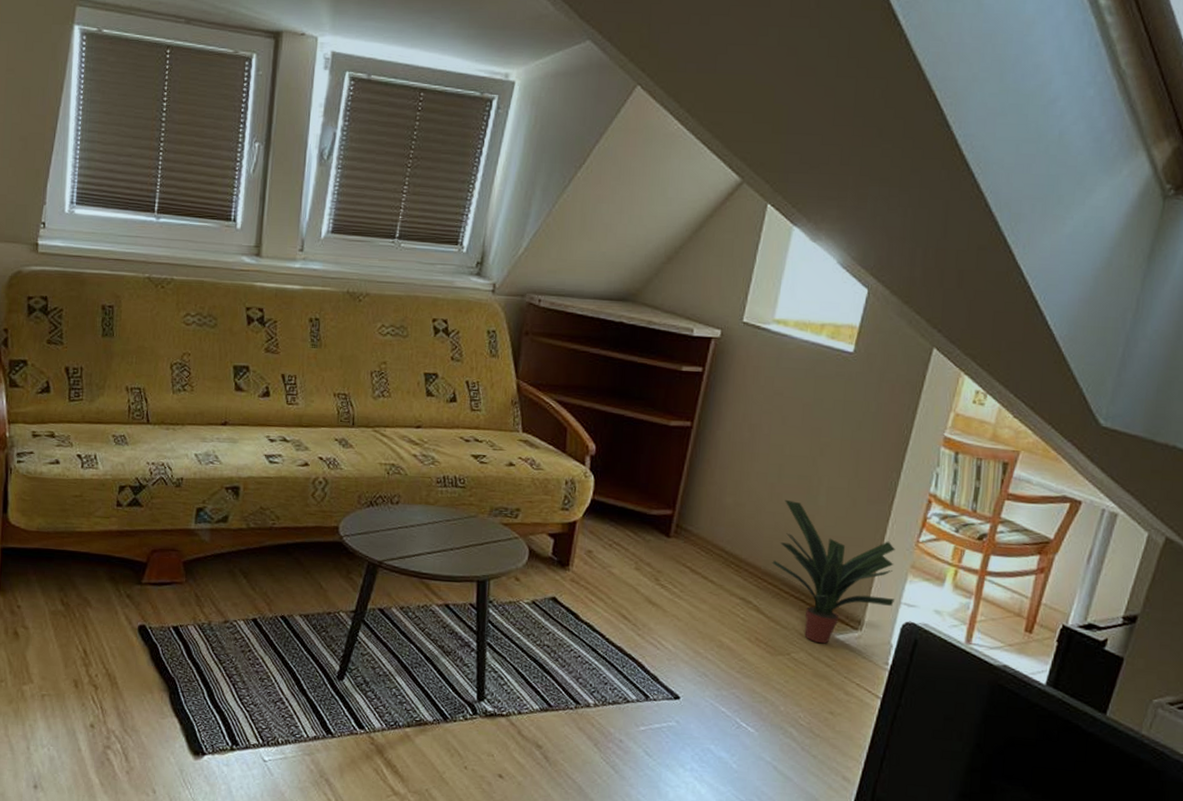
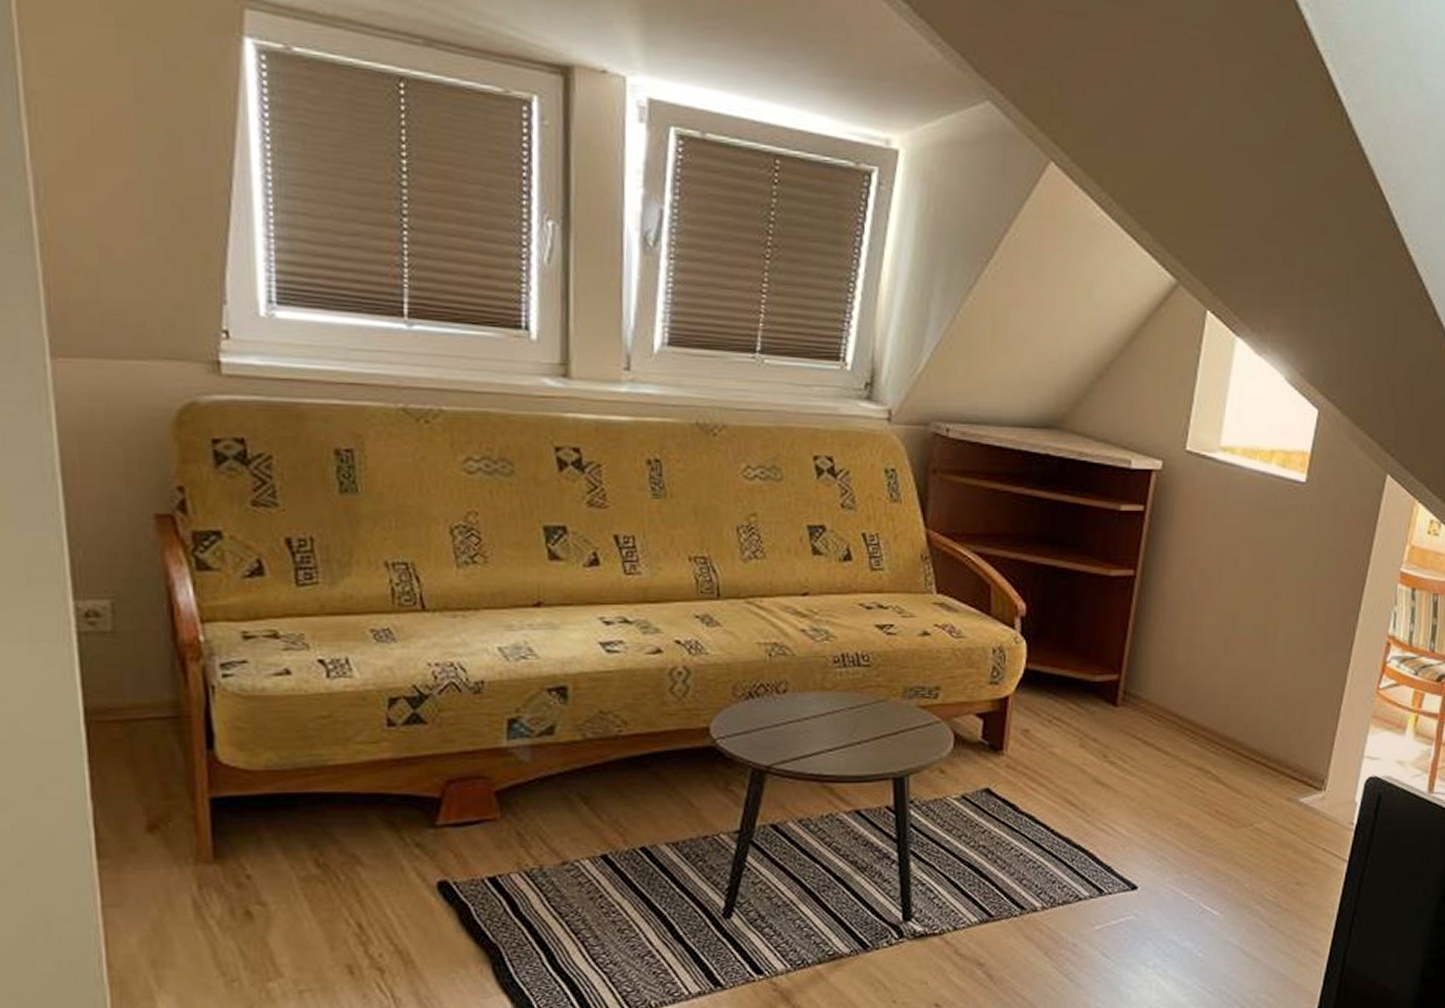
potted plant: present [772,499,895,644] -> none [1230,653,1357,810]

